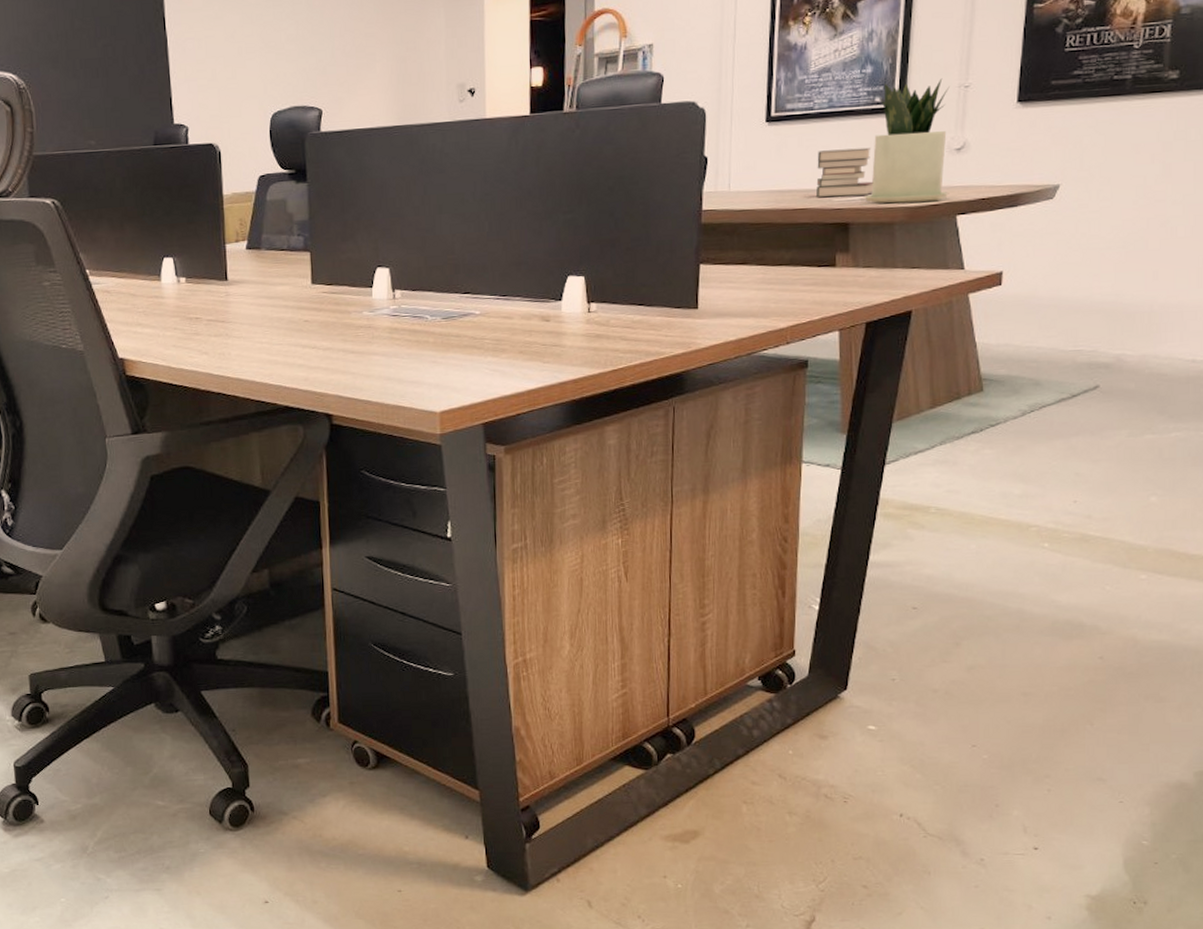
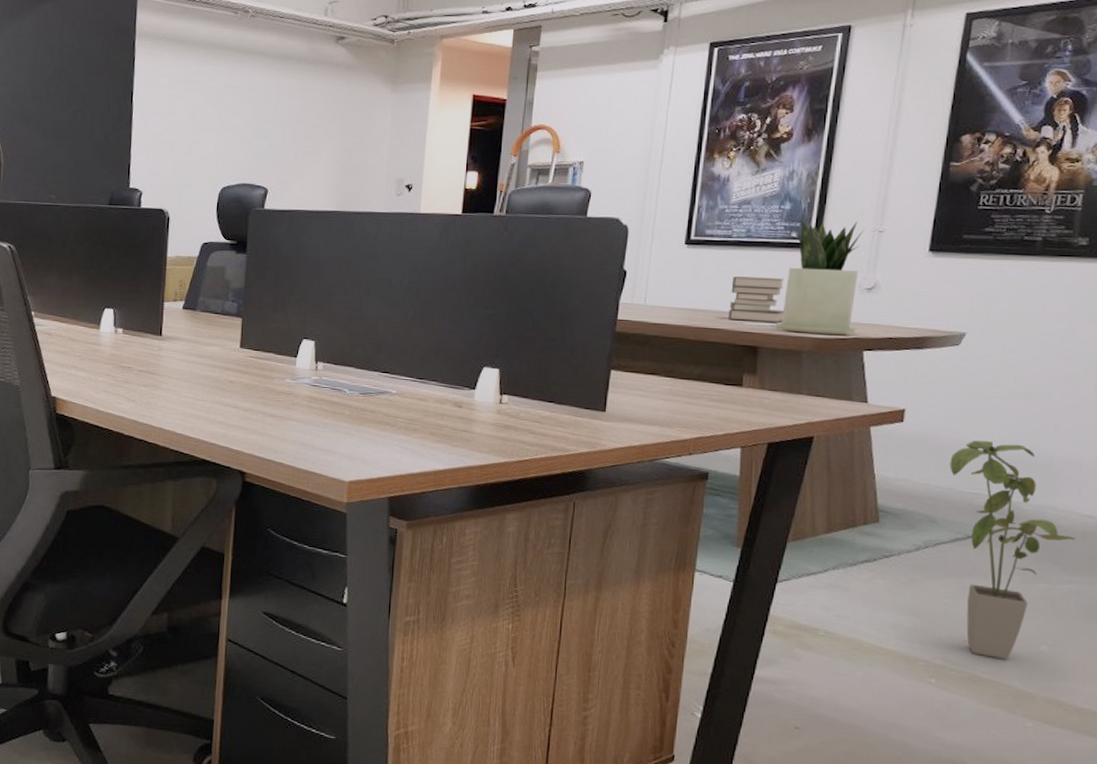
house plant: none [1051,294,1180,516] -> present [950,440,1076,660]

